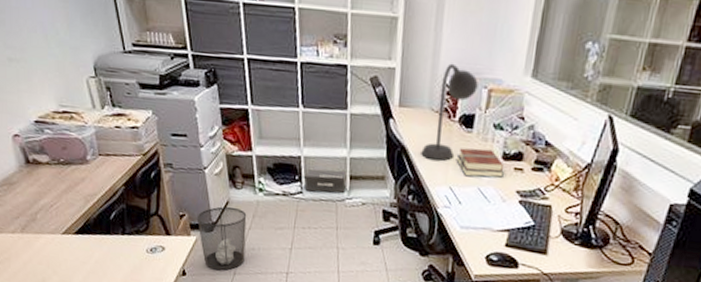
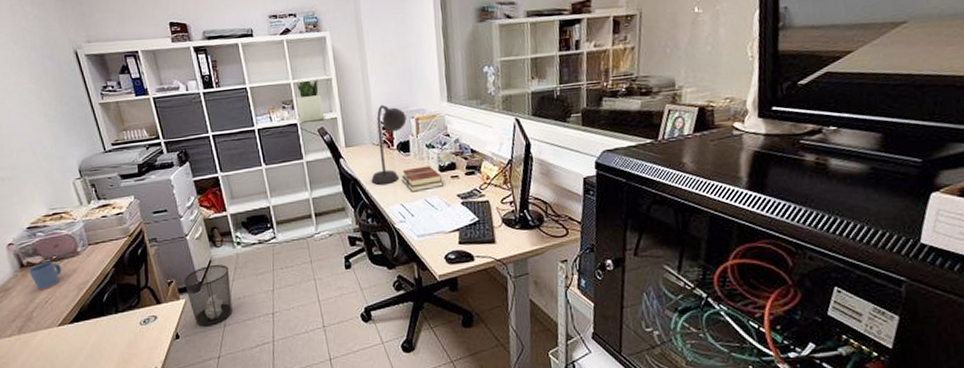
mug: none [34,162,69,193] -> present [28,261,62,291]
box: present [304,168,347,194] -> none [275,210,313,235]
planter: none [348,11,384,68] -> present [296,78,327,123]

